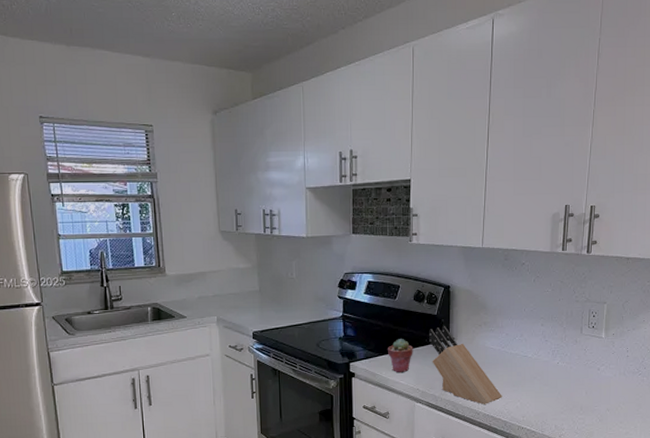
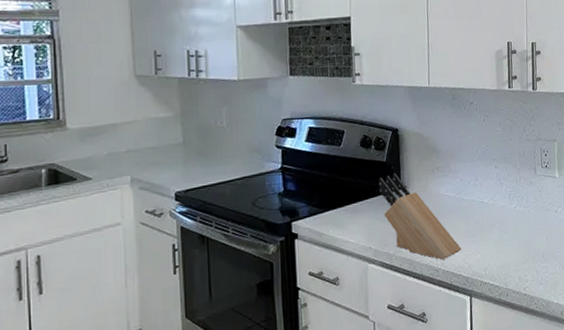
potted succulent: present [388,339,413,372] -> none [334,190,363,230]

